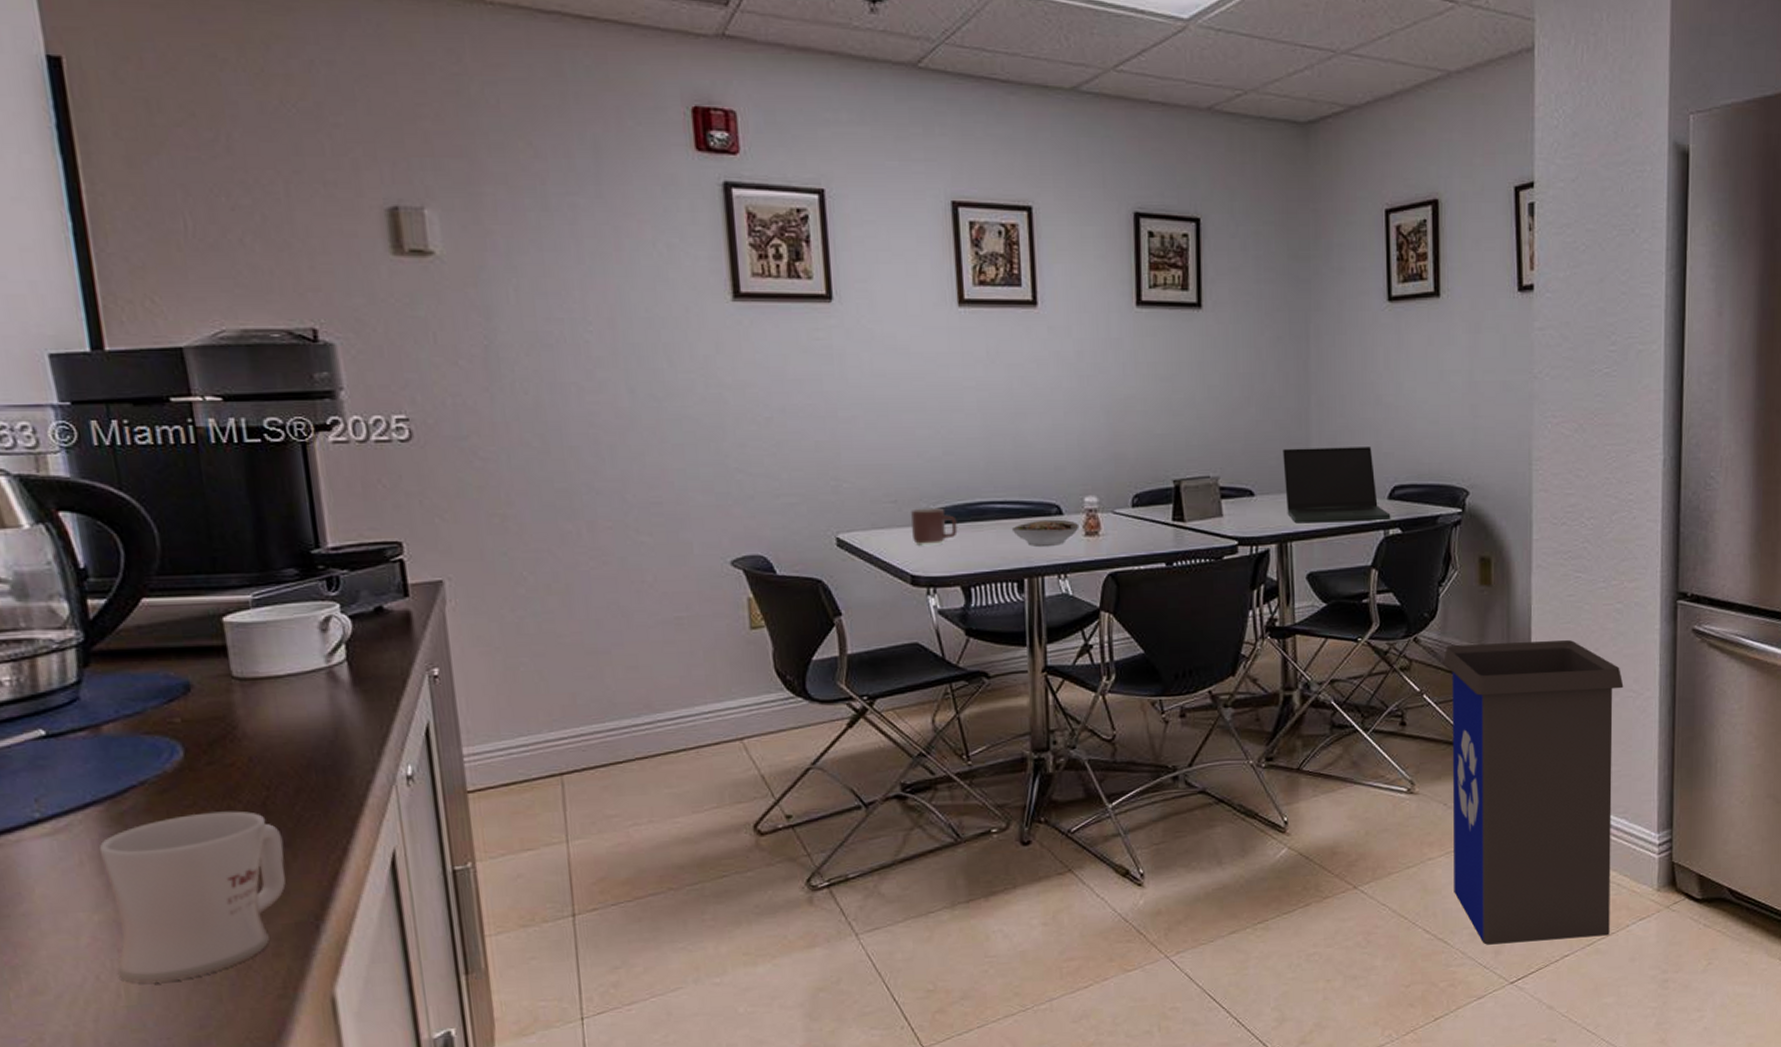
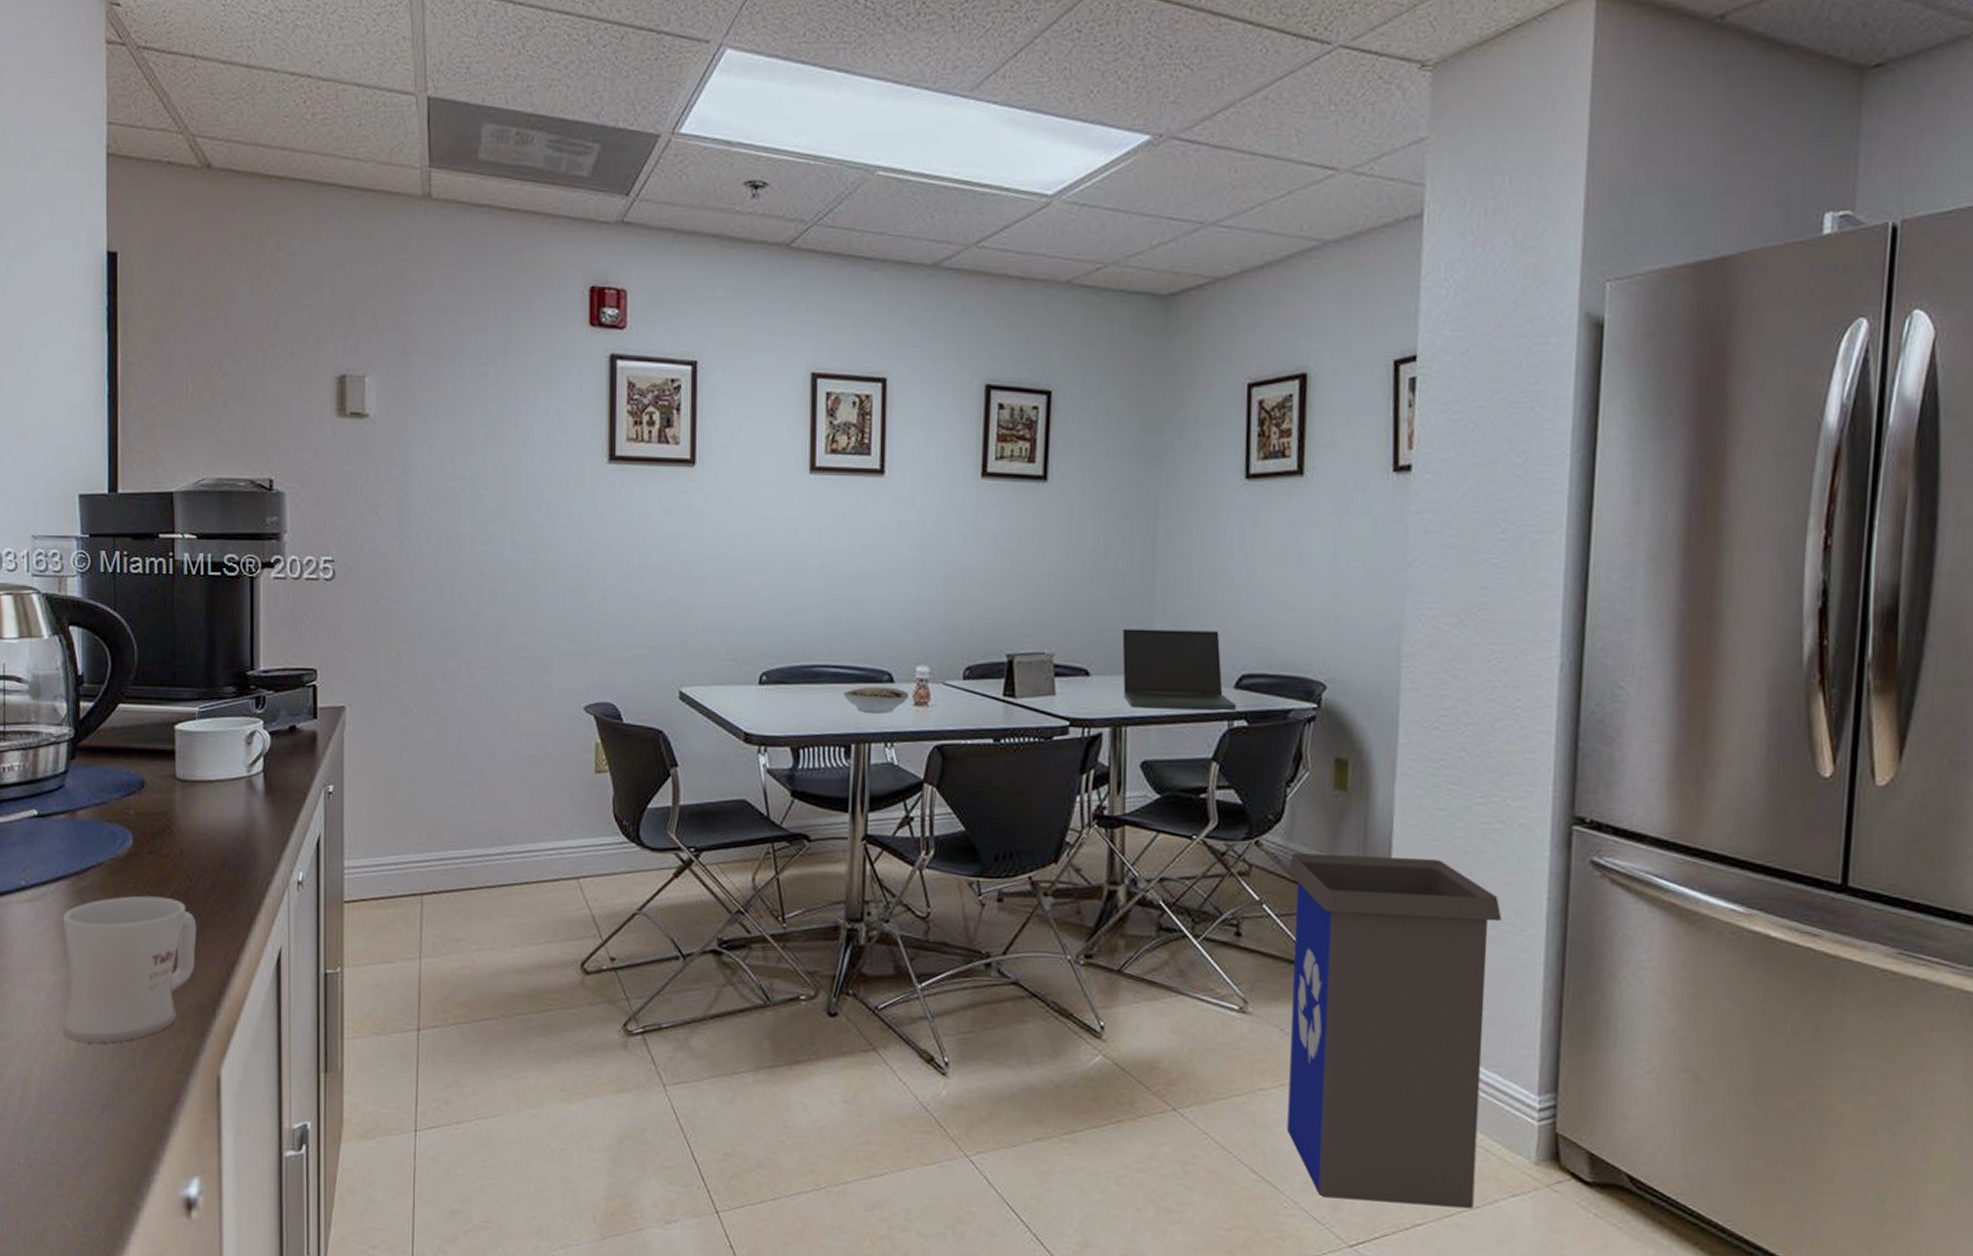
mug: present [910,508,958,546] -> none [748,667,792,705]

